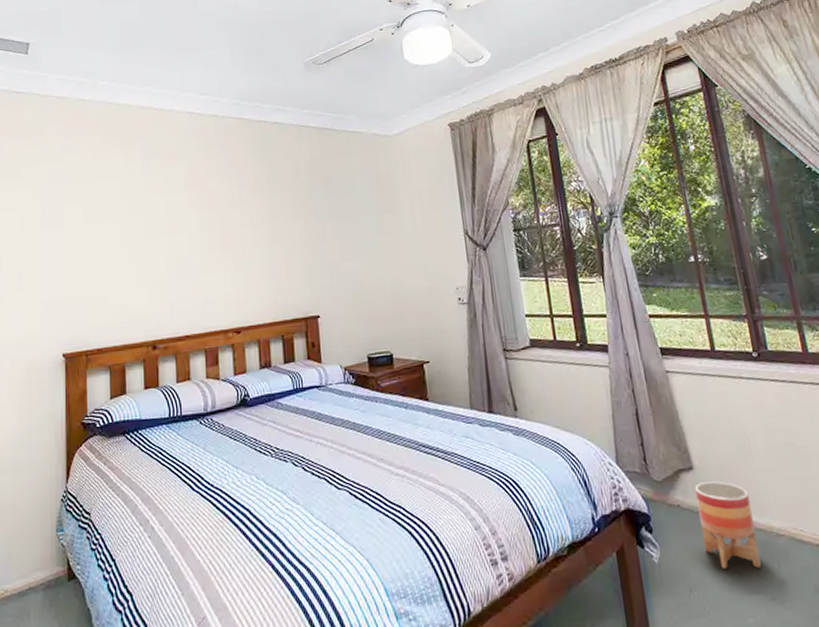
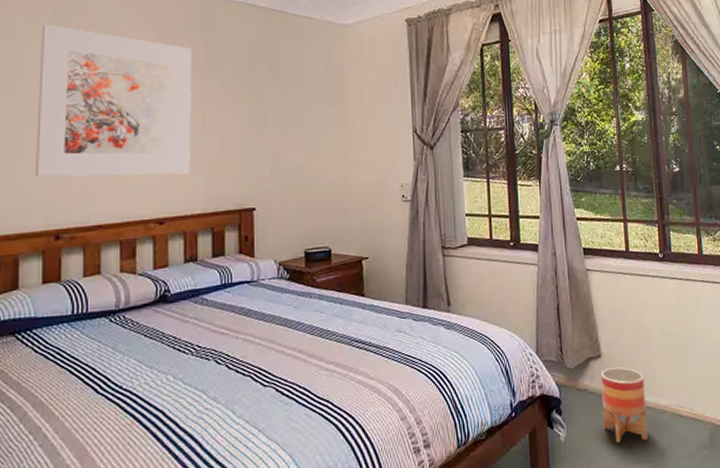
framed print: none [134,161,260,294] -> present [36,24,192,177]

